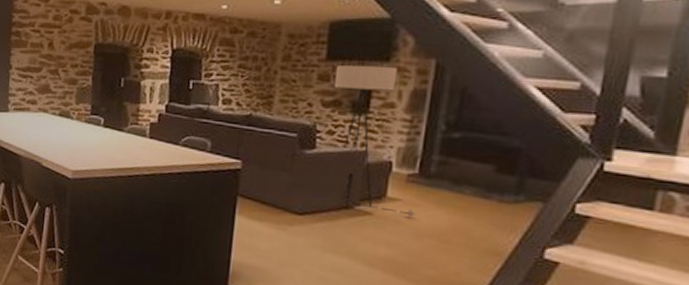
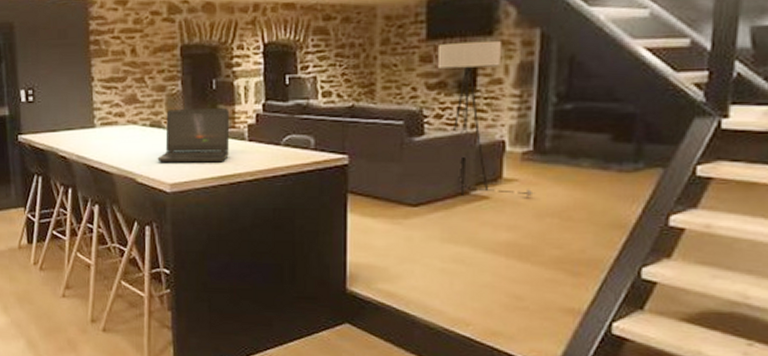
laptop computer: none [63,102,134,156] -> present [157,108,230,163]

